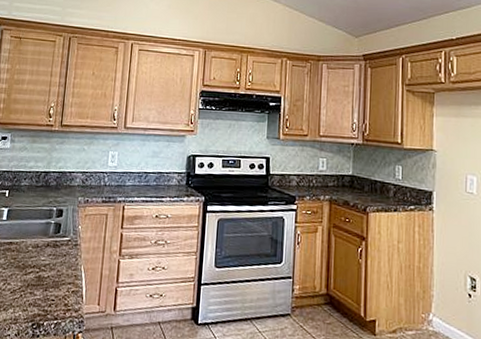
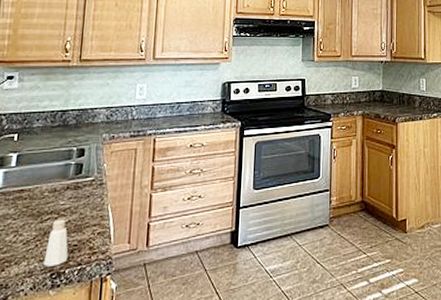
pepper shaker: none [26,273,47,317] -> present [43,219,69,266]

